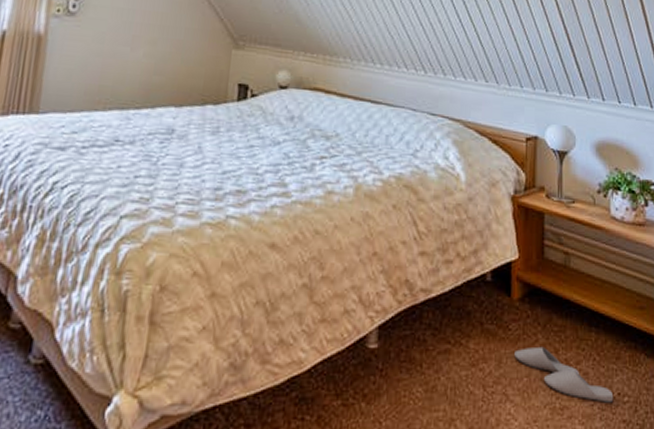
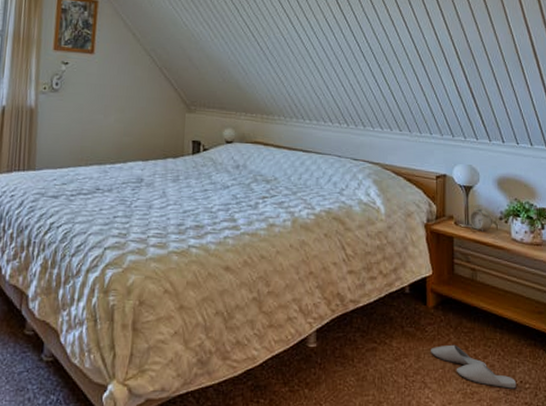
alarm clock: none [563,174,589,208] -> present [469,205,492,232]

